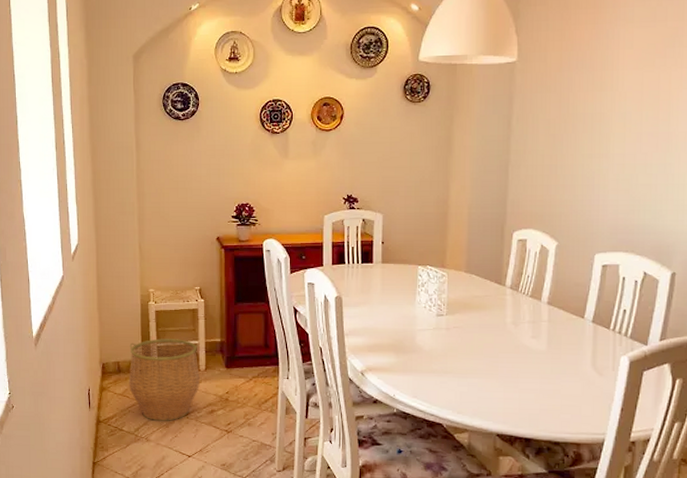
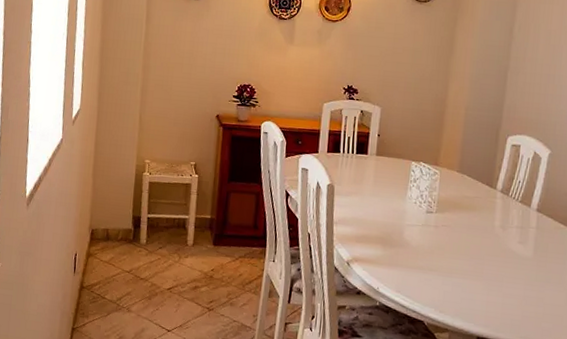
basket: present [129,338,201,421] -> none [115,209,188,294]

